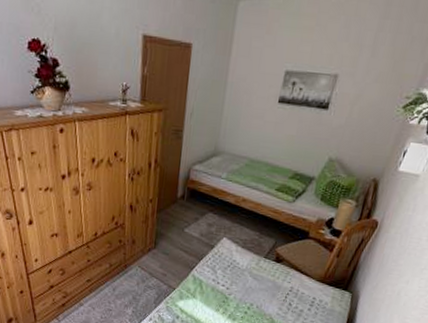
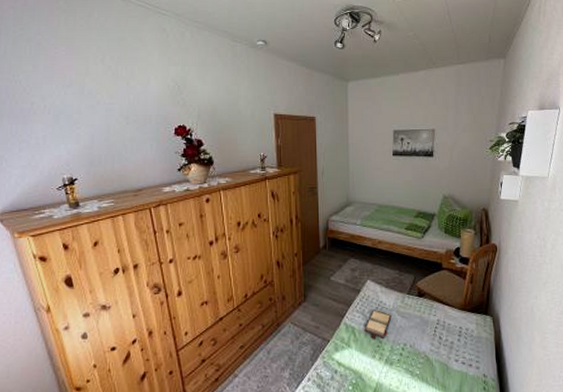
hardback book: none [212,267,243,296] -> present [364,310,392,340]

